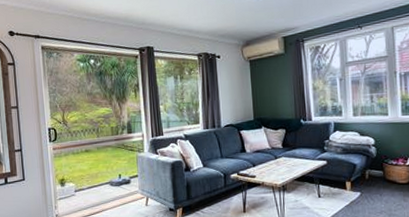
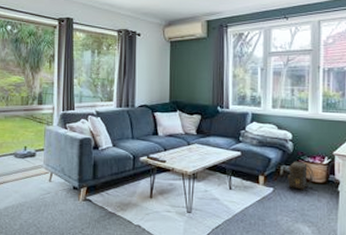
backpack: none [372,164,398,192] -> present [287,161,314,190]

